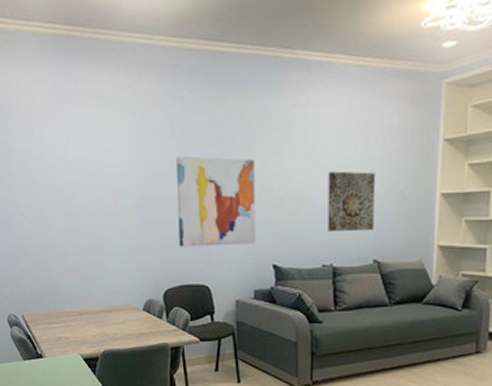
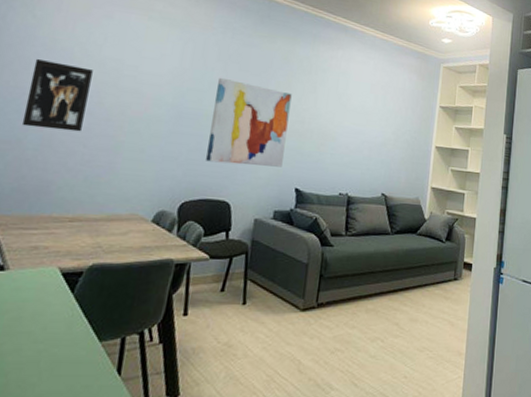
wall art: none [19,170,69,235] -> present [21,58,93,132]
wall art: present [328,171,375,233] -> none [347,115,389,169]

